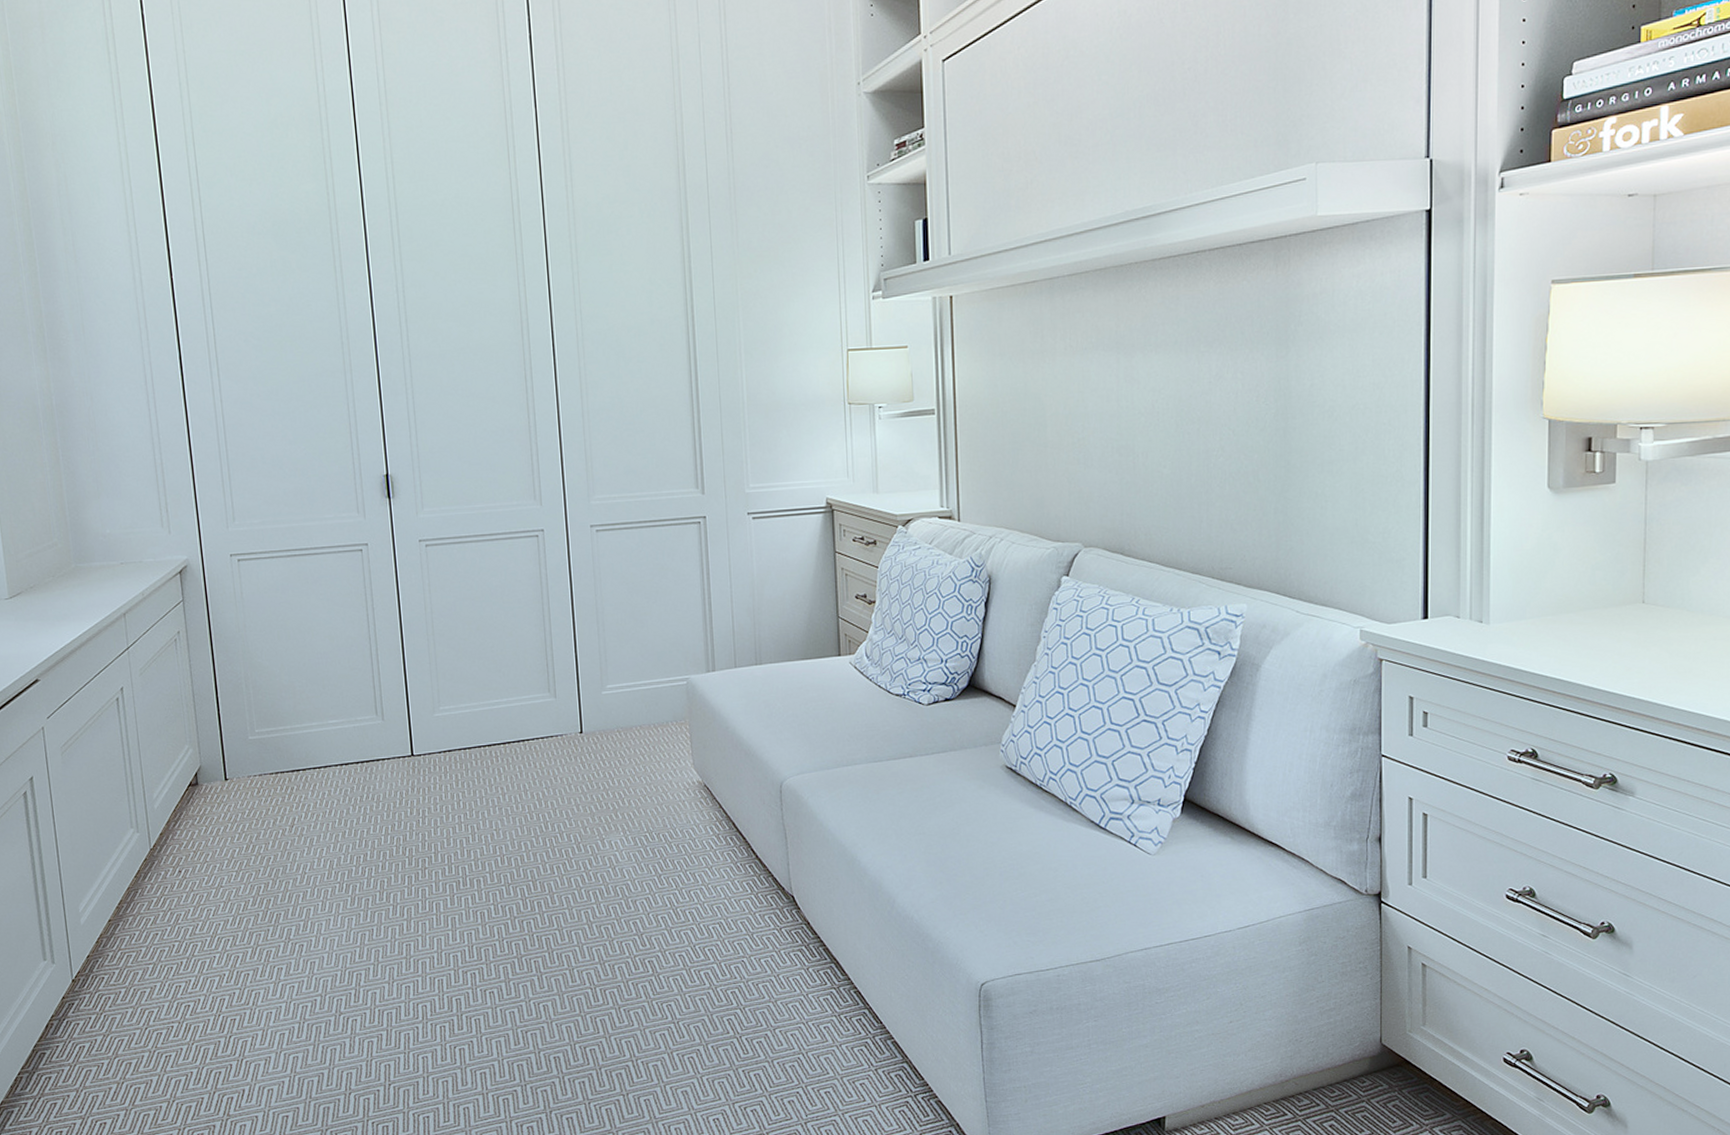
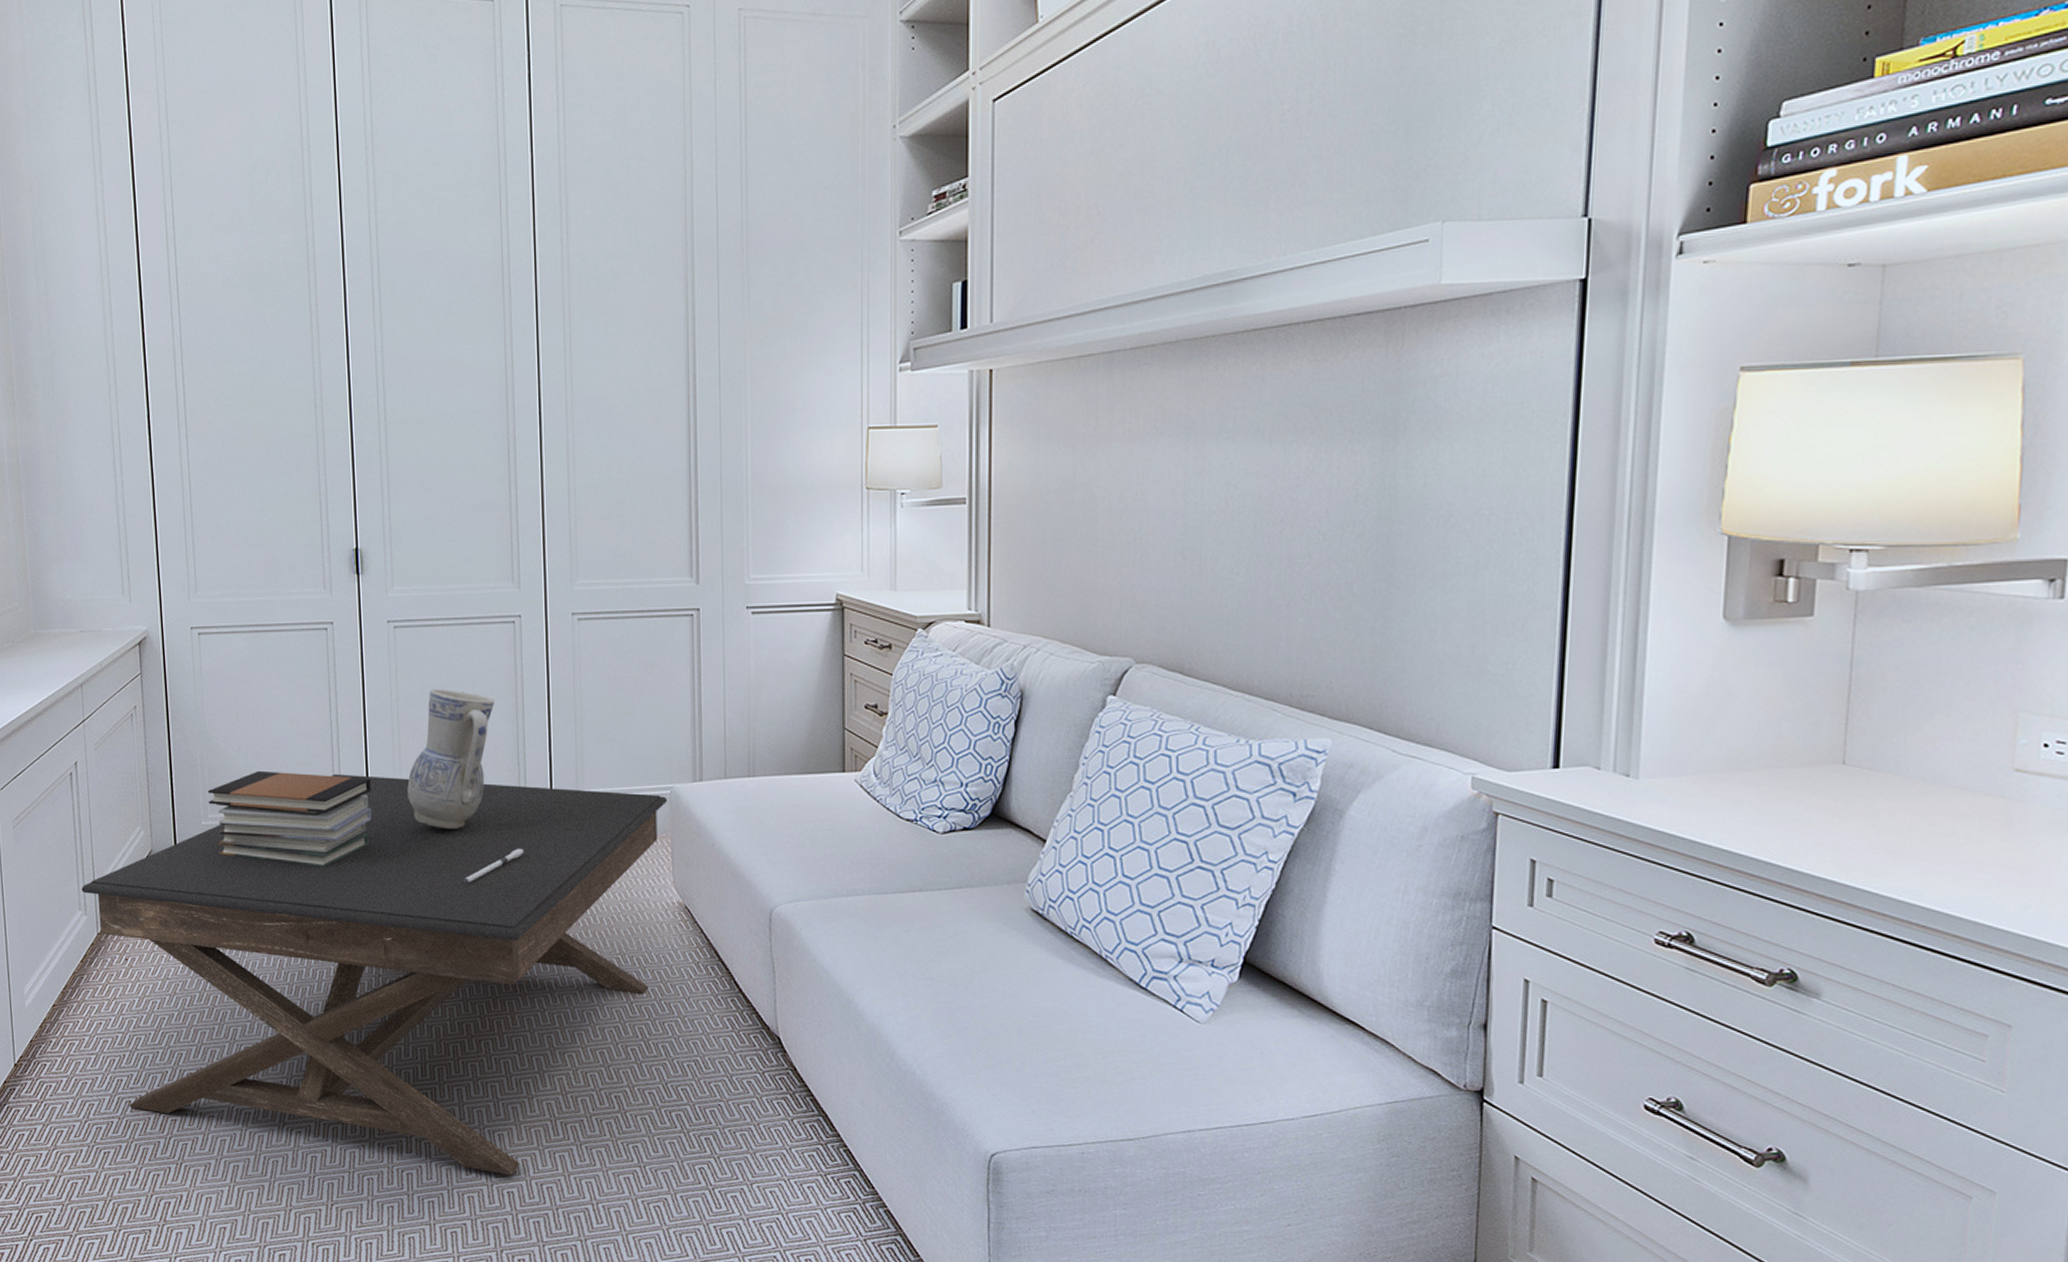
coffee table: none [132,684,685,1042] -> present [81,774,668,1176]
book stack: none [253,685,412,773] -> present [207,770,372,868]
vase: none [444,600,523,729] -> present [407,688,495,830]
candle: none [500,742,556,778] -> present [463,848,525,884]

